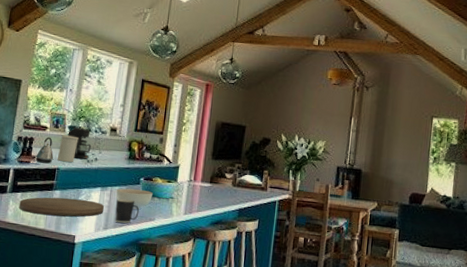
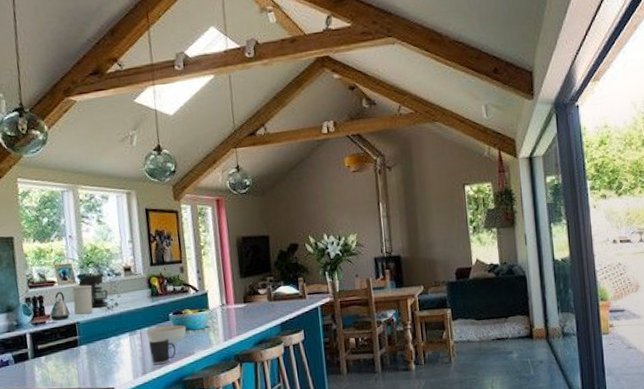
cutting board: present [19,197,105,217] -> none [45,348,138,375]

